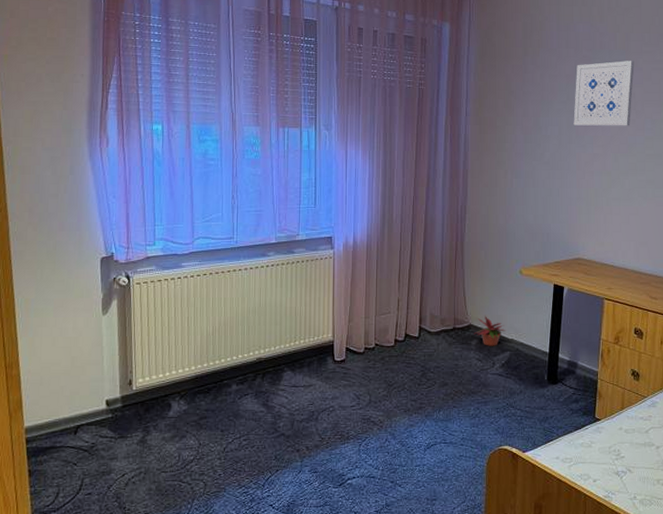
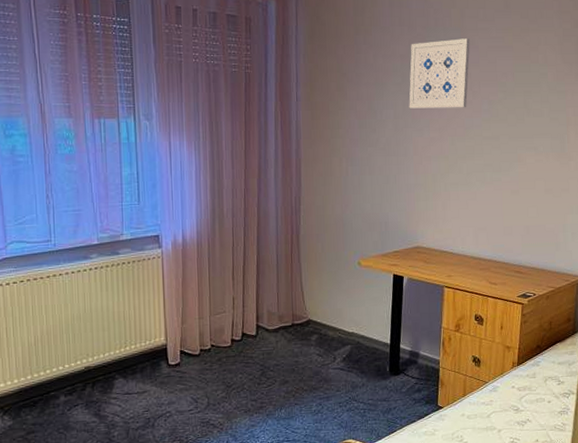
potted plant: present [473,315,506,346] -> none [313,309,346,341]

